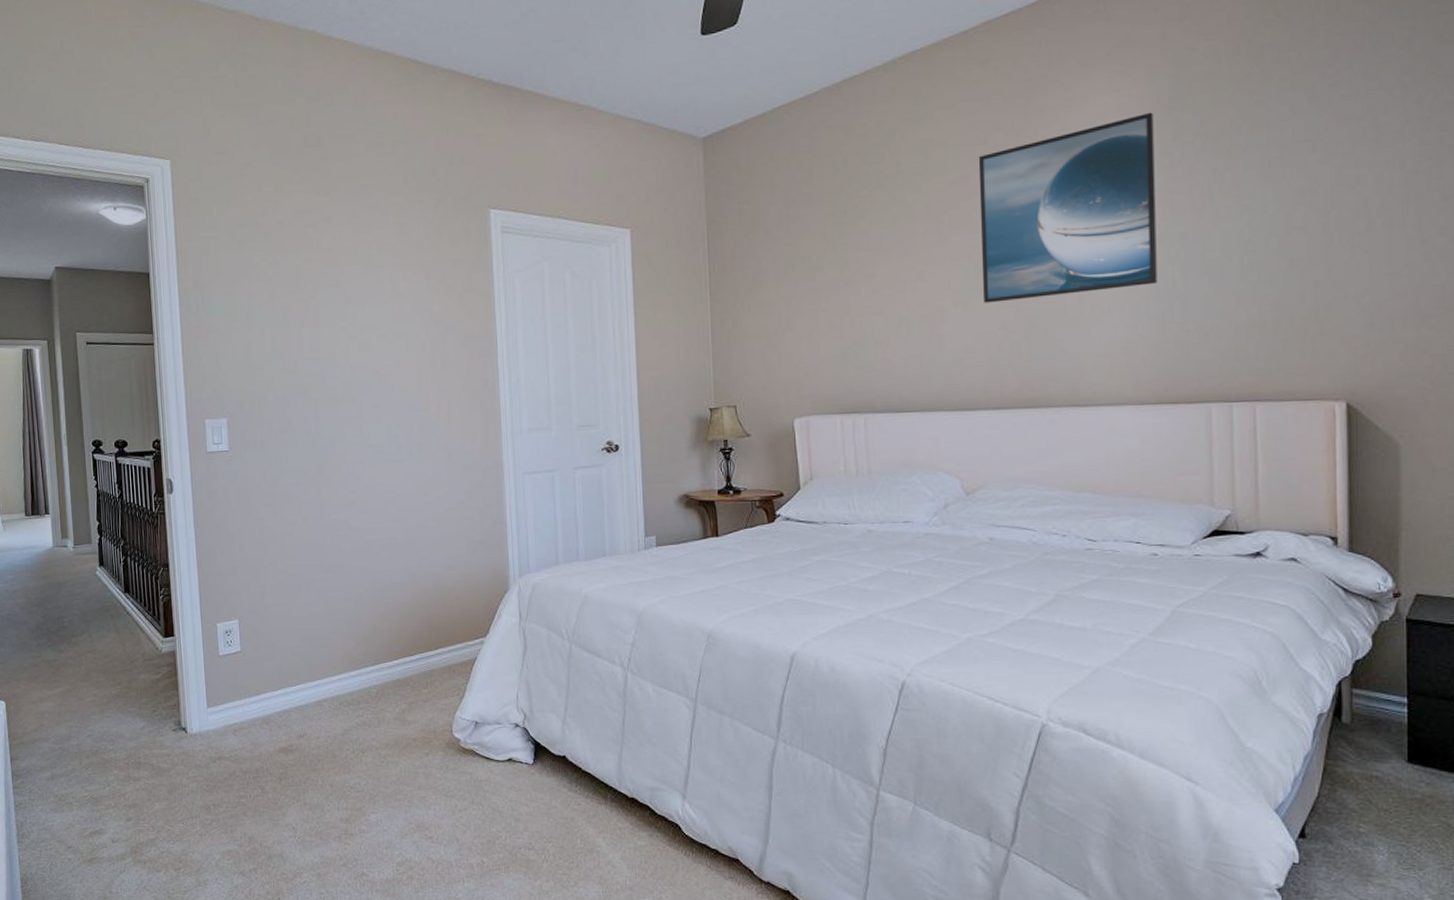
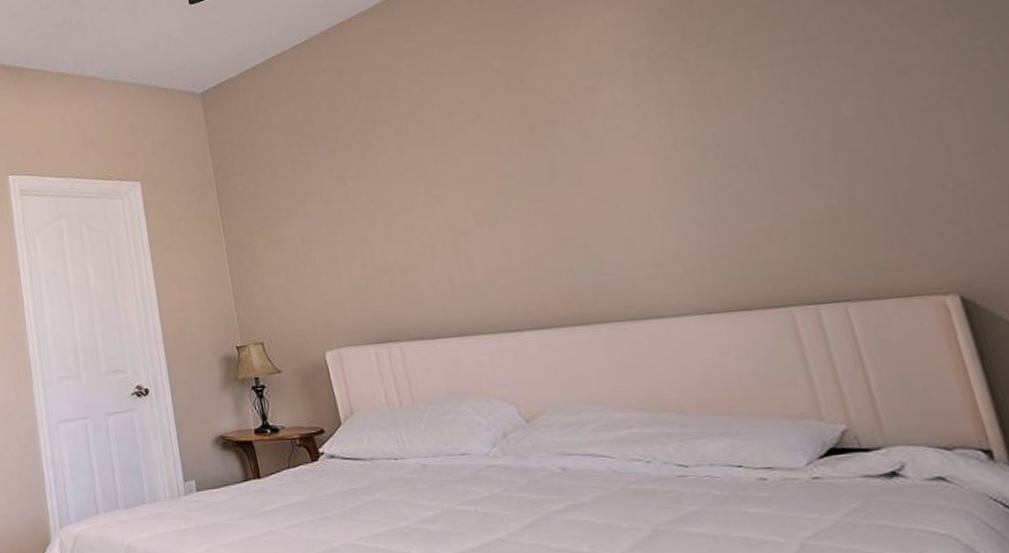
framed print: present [978,112,1157,303] -> none [478,22,699,222]

